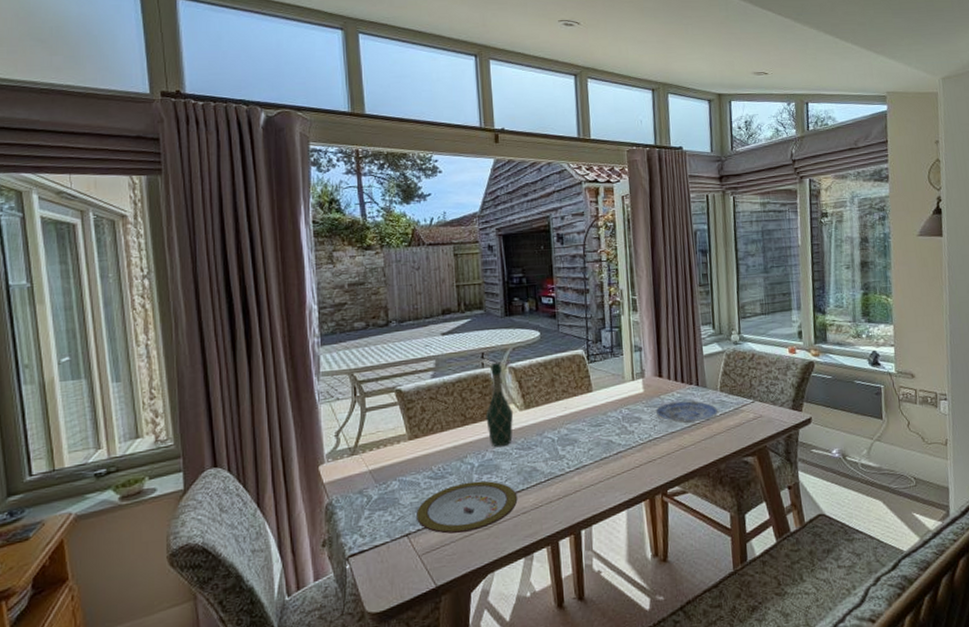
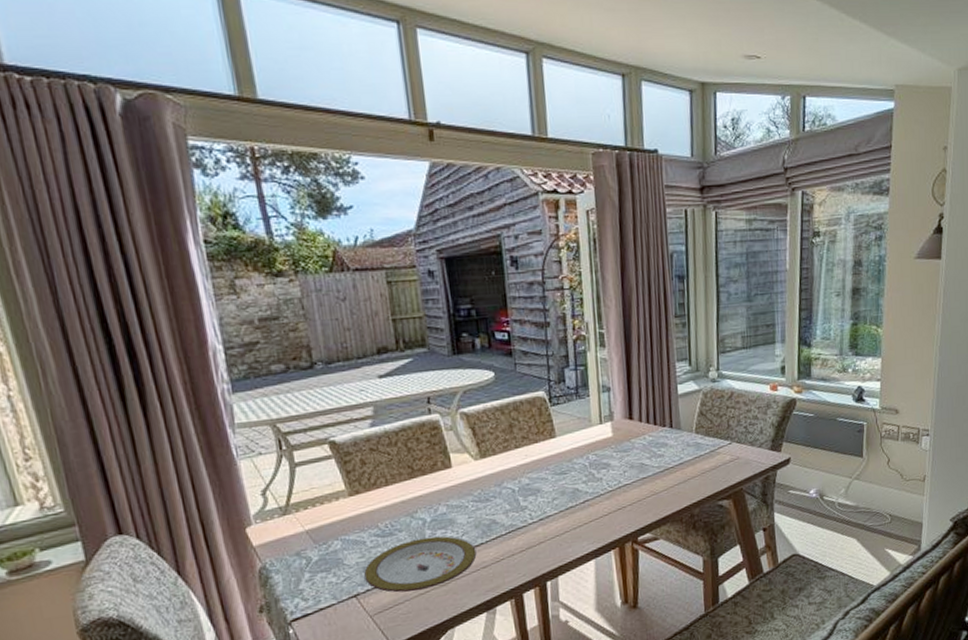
wine bottle: present [485,362,514,447] -> none [436,407,468,501]
plate: present [655,401,719,423] -> none [625,444,694,468]

